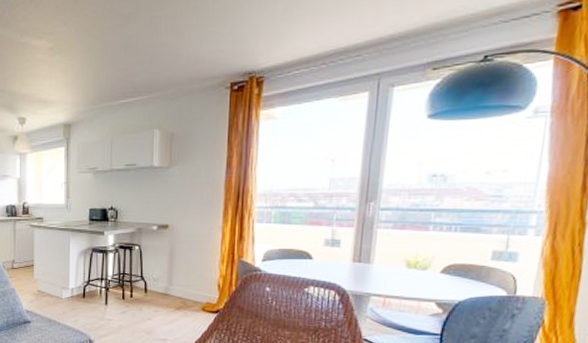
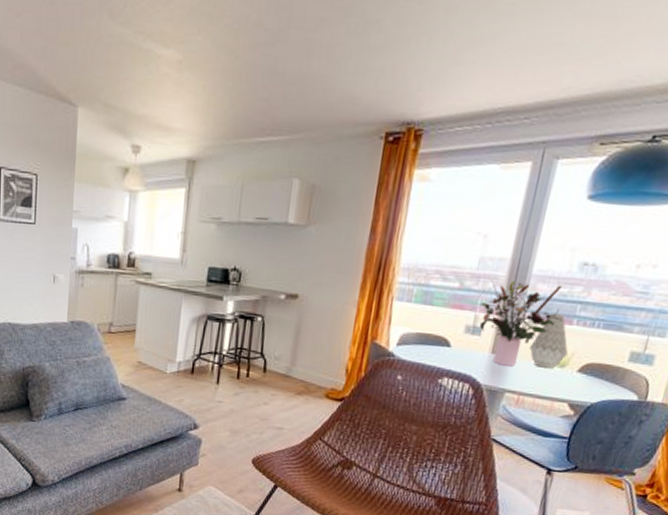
bouquet: none [337,196,419,272] -> present [479,279,563,367]
vase: none [388,222,428,272] -> present [529,313,568,369]

